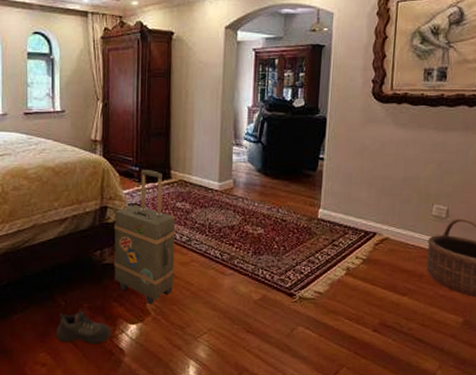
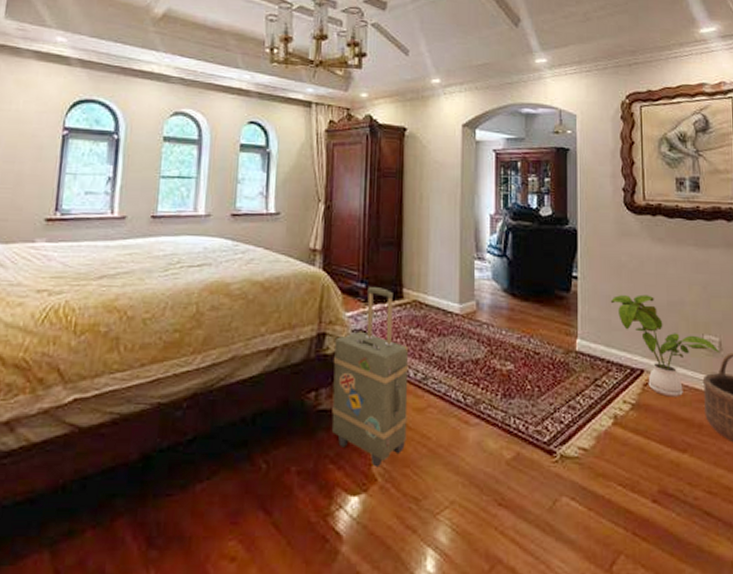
shoe: present [57,308,112,344] -> none [253,472,326,525]
house plant: none [351,172,446,254] -> present [610,294,719,397]

